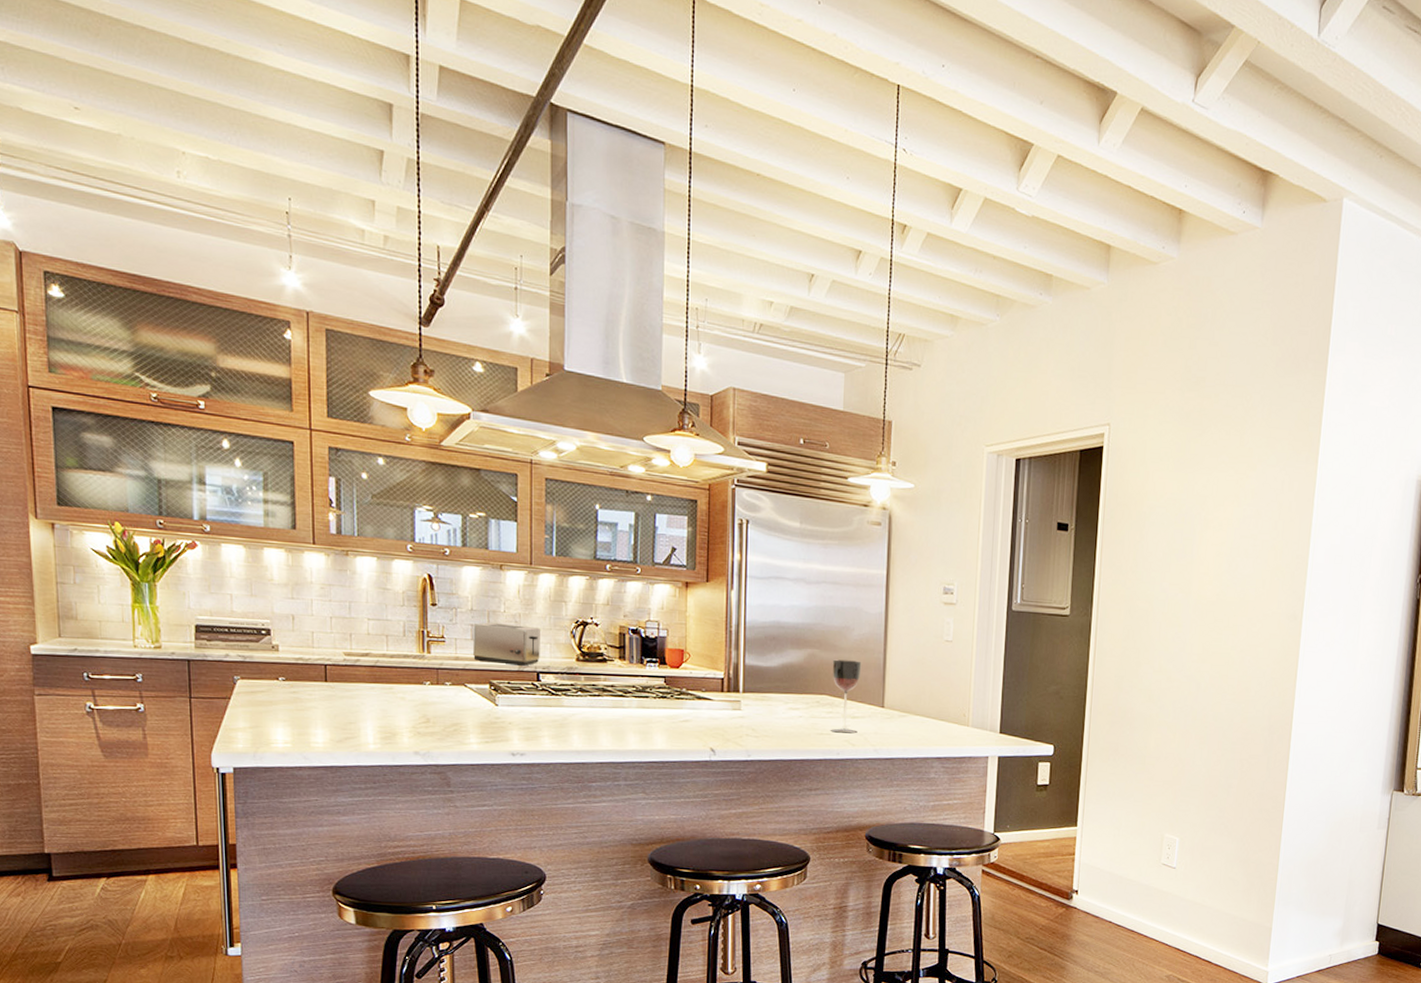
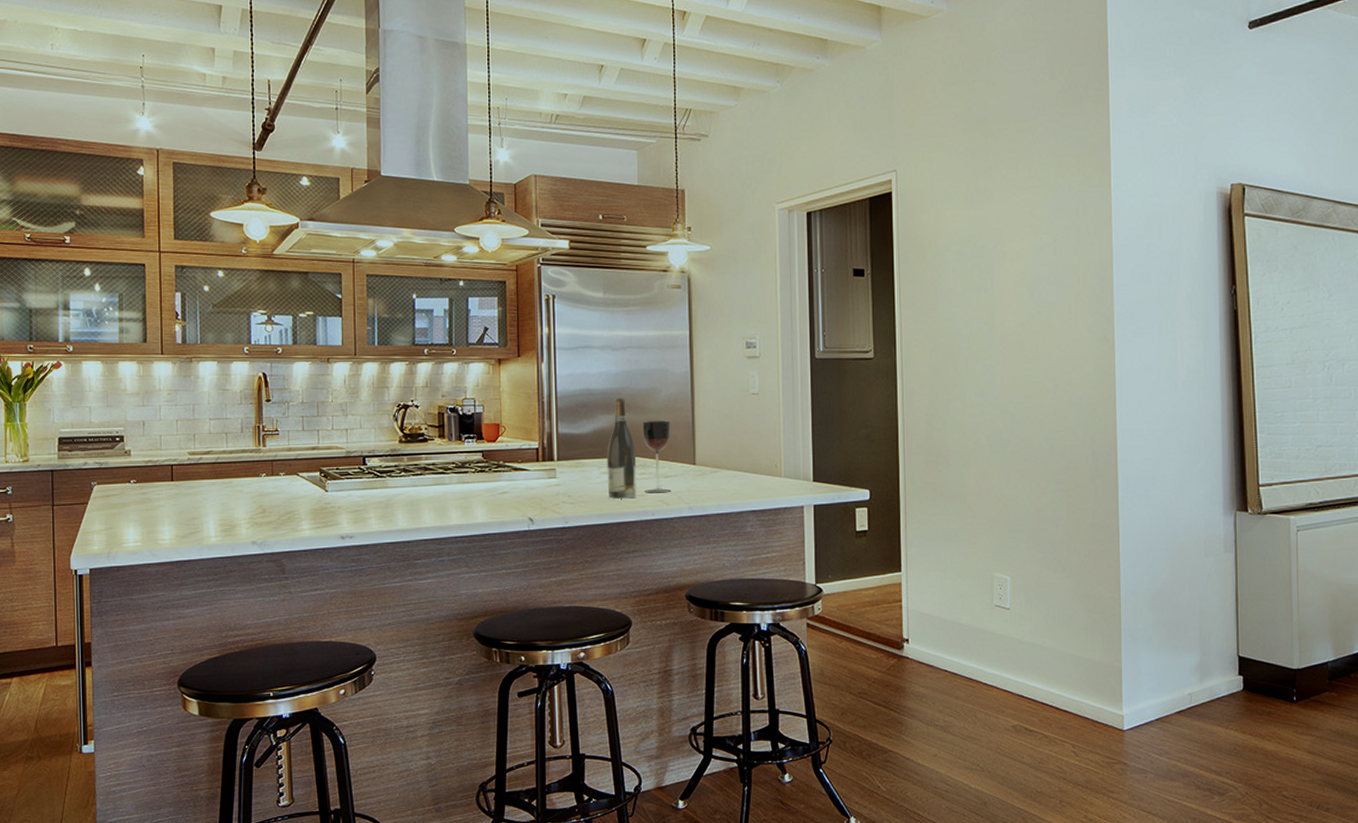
toaster: present [473,622,540,666] -> none [304,412,366,451]
wine bottle: none [793,633,825,737] -> present [607,397,637,499]

